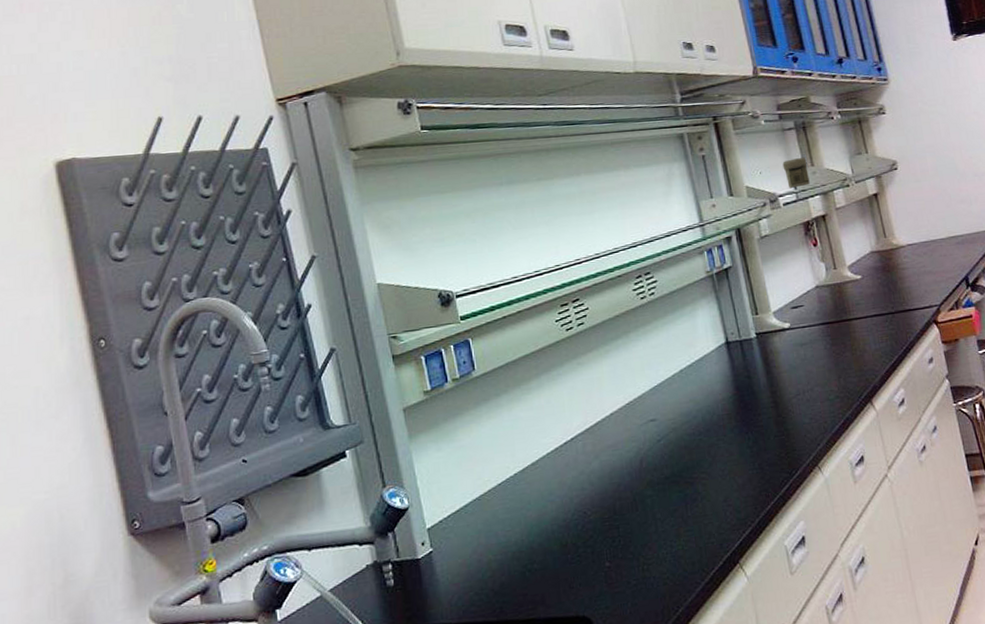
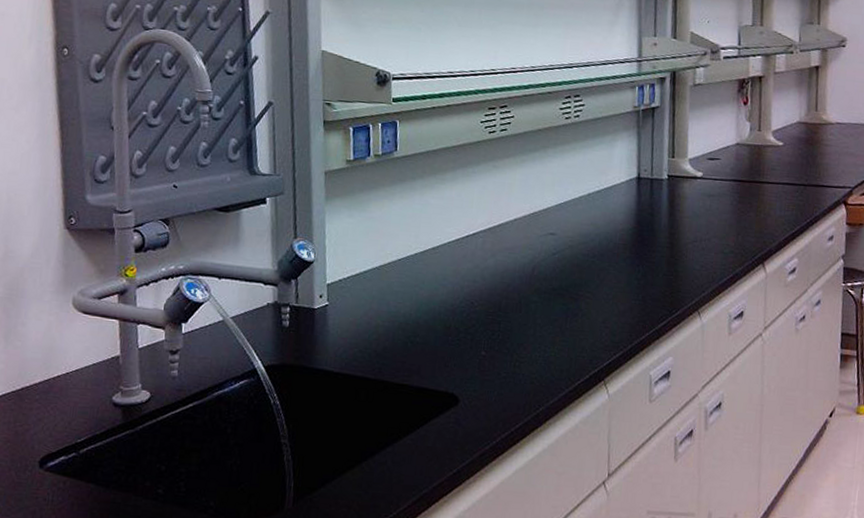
jar: present [782,157,810,189] -> none [732,14,757,44]

